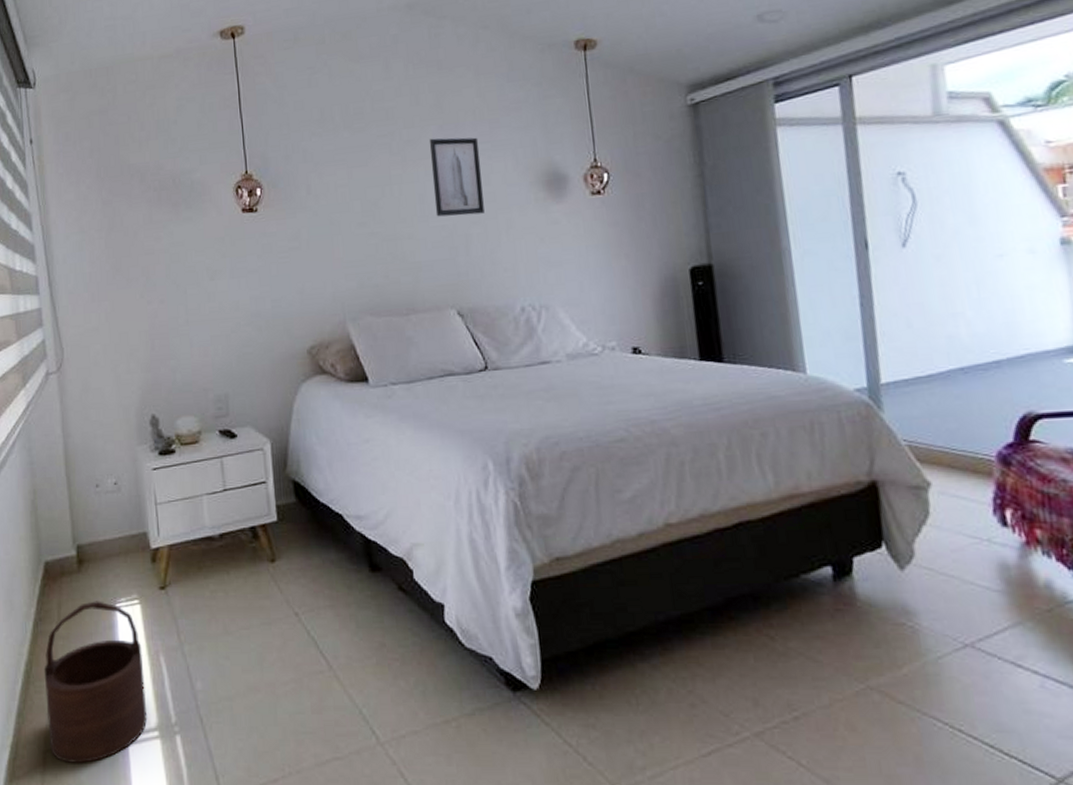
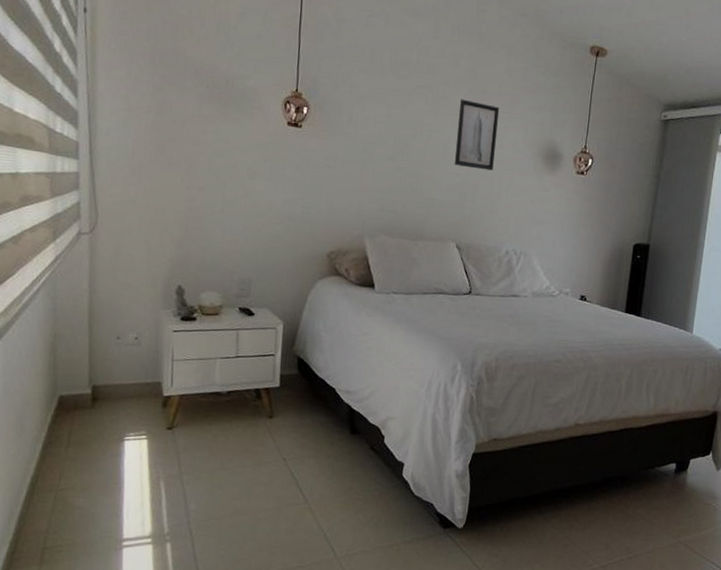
wooden bucket: present [44,601,148,764] -> none [48,432,145,560]

